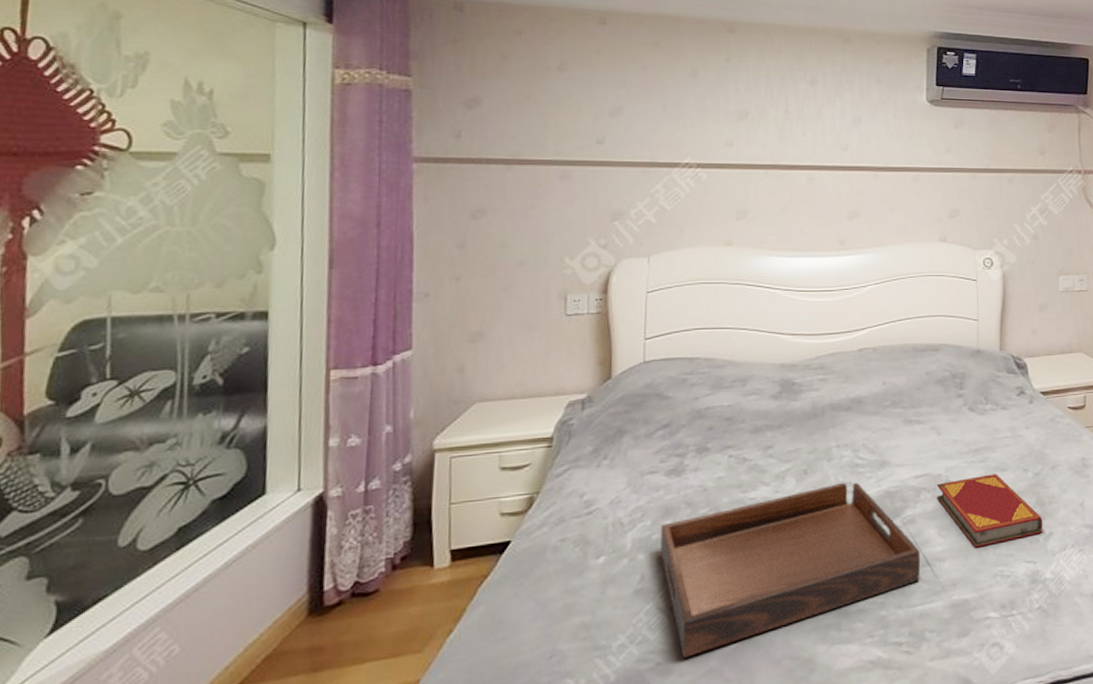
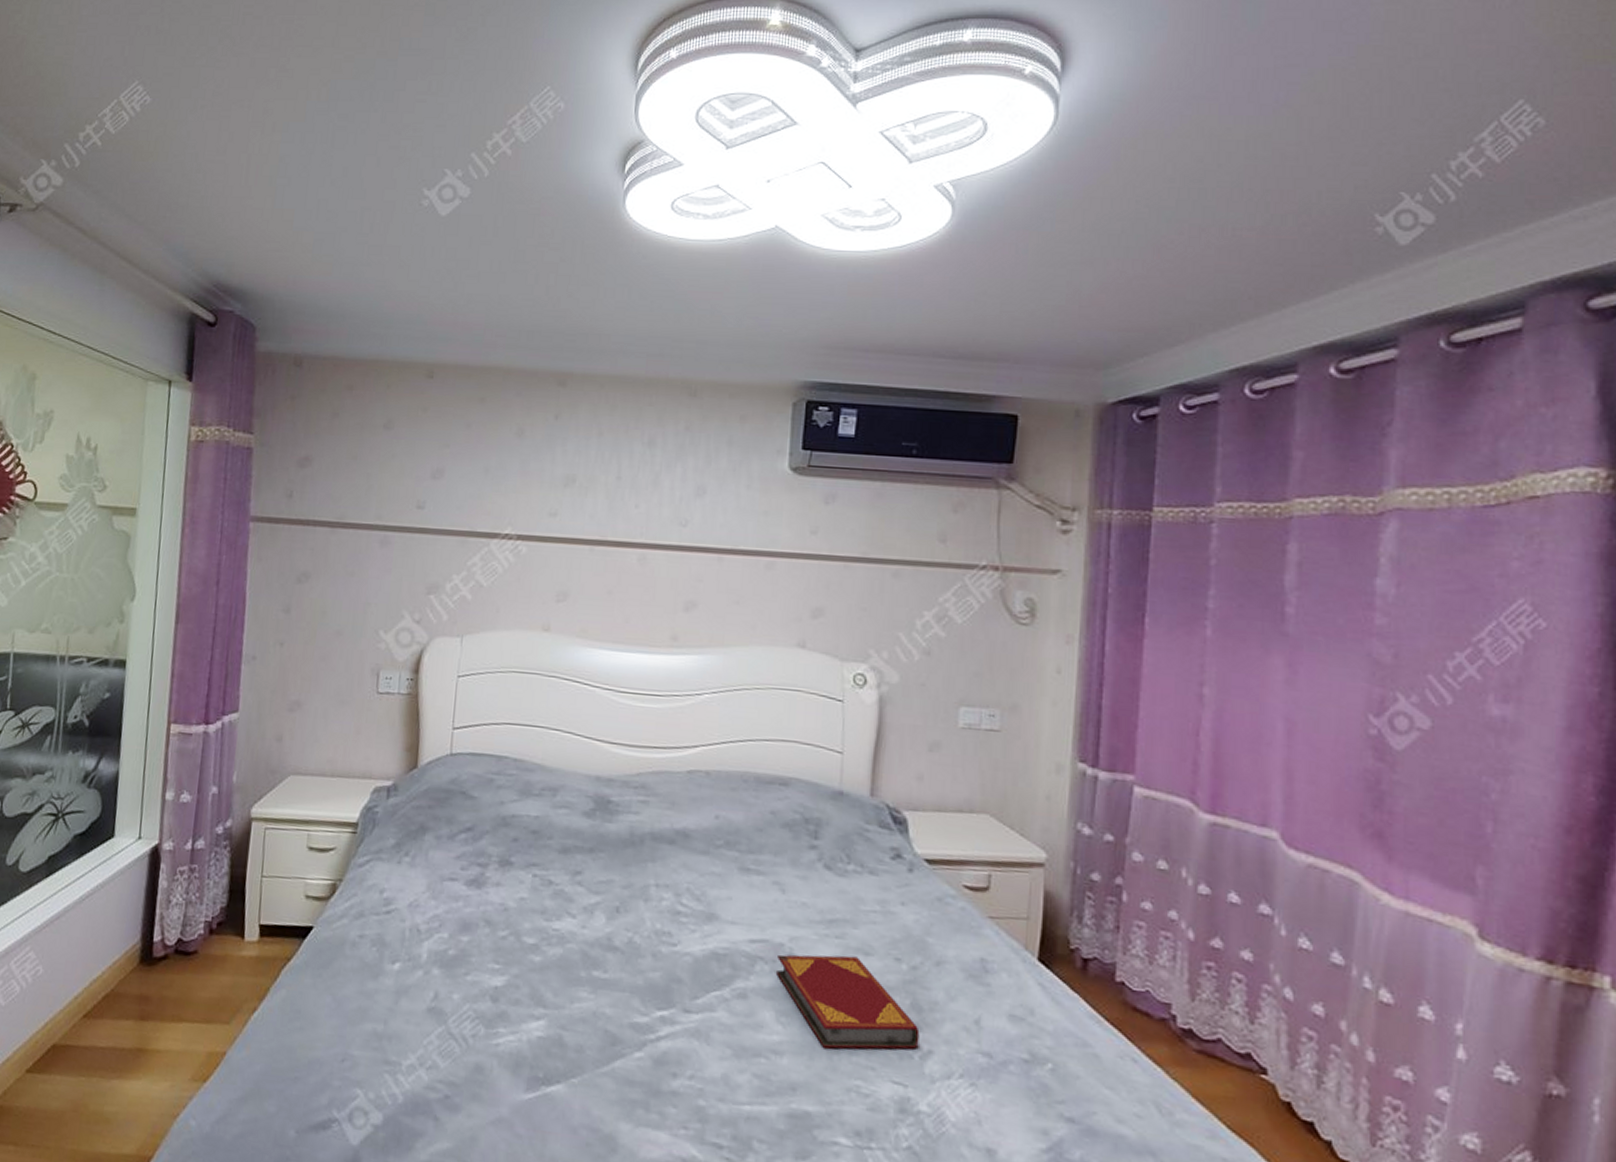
serving tray: present [660,482,920,658] -> none [455,930,751,1098]

